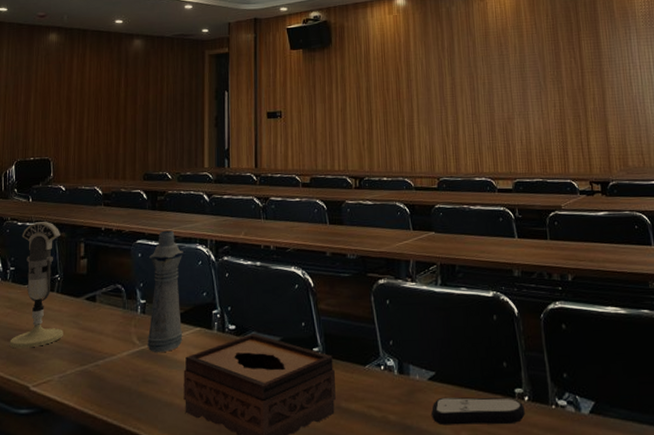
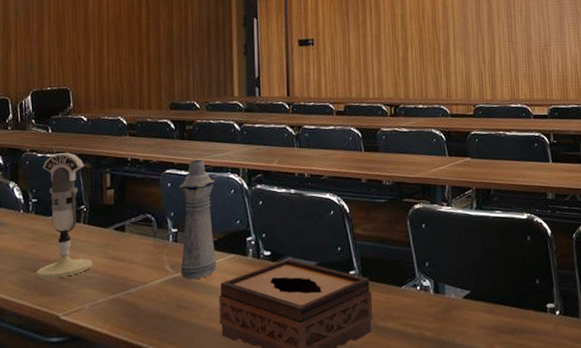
remote control: present [431,397,525,426] -> none [466,312,556,340]

